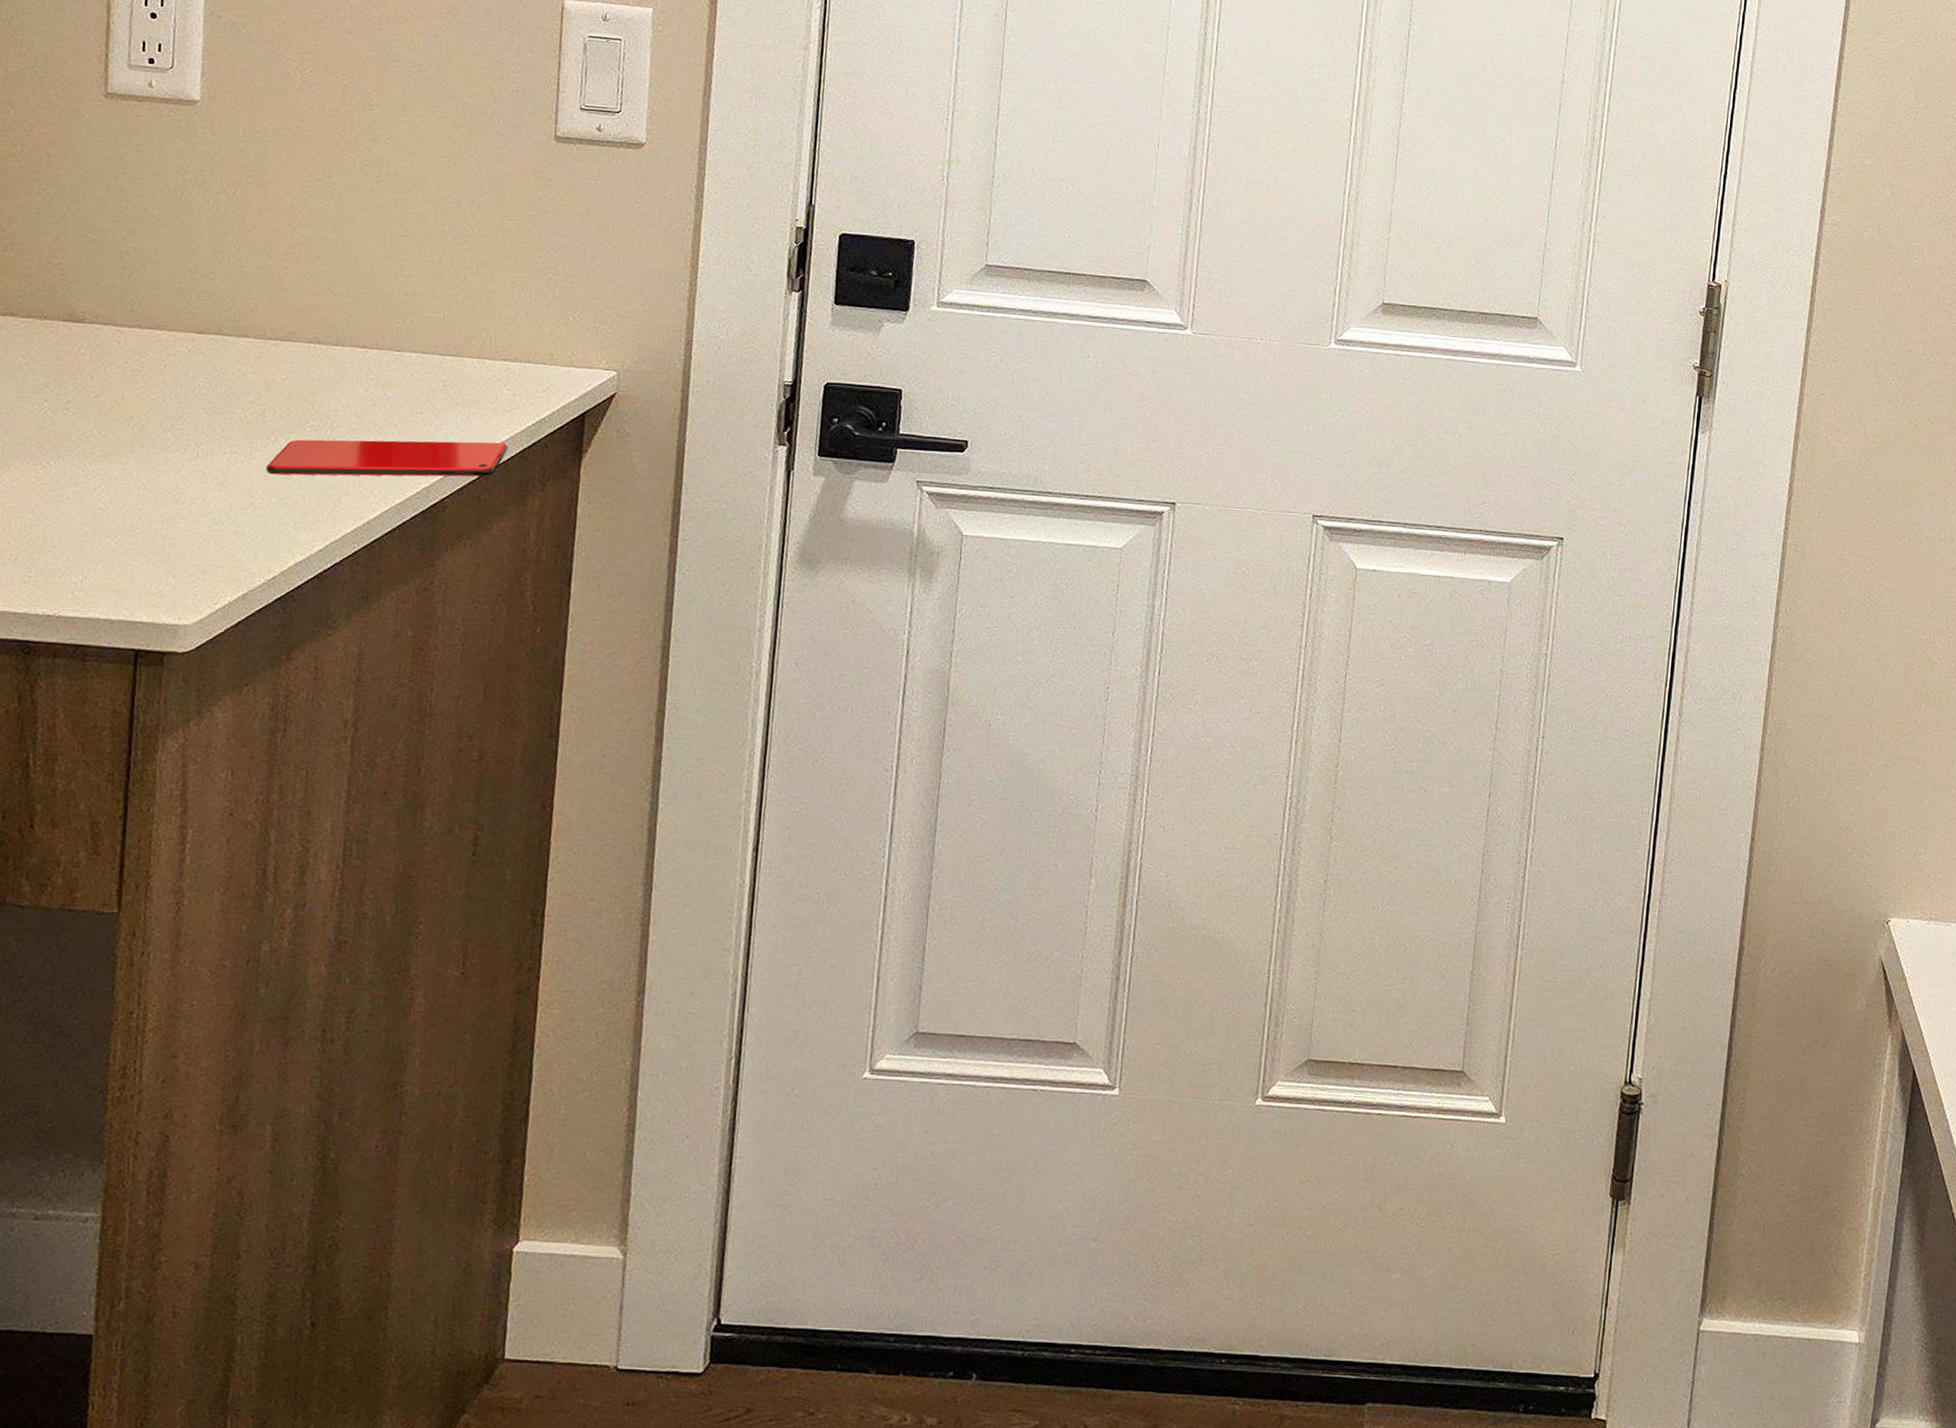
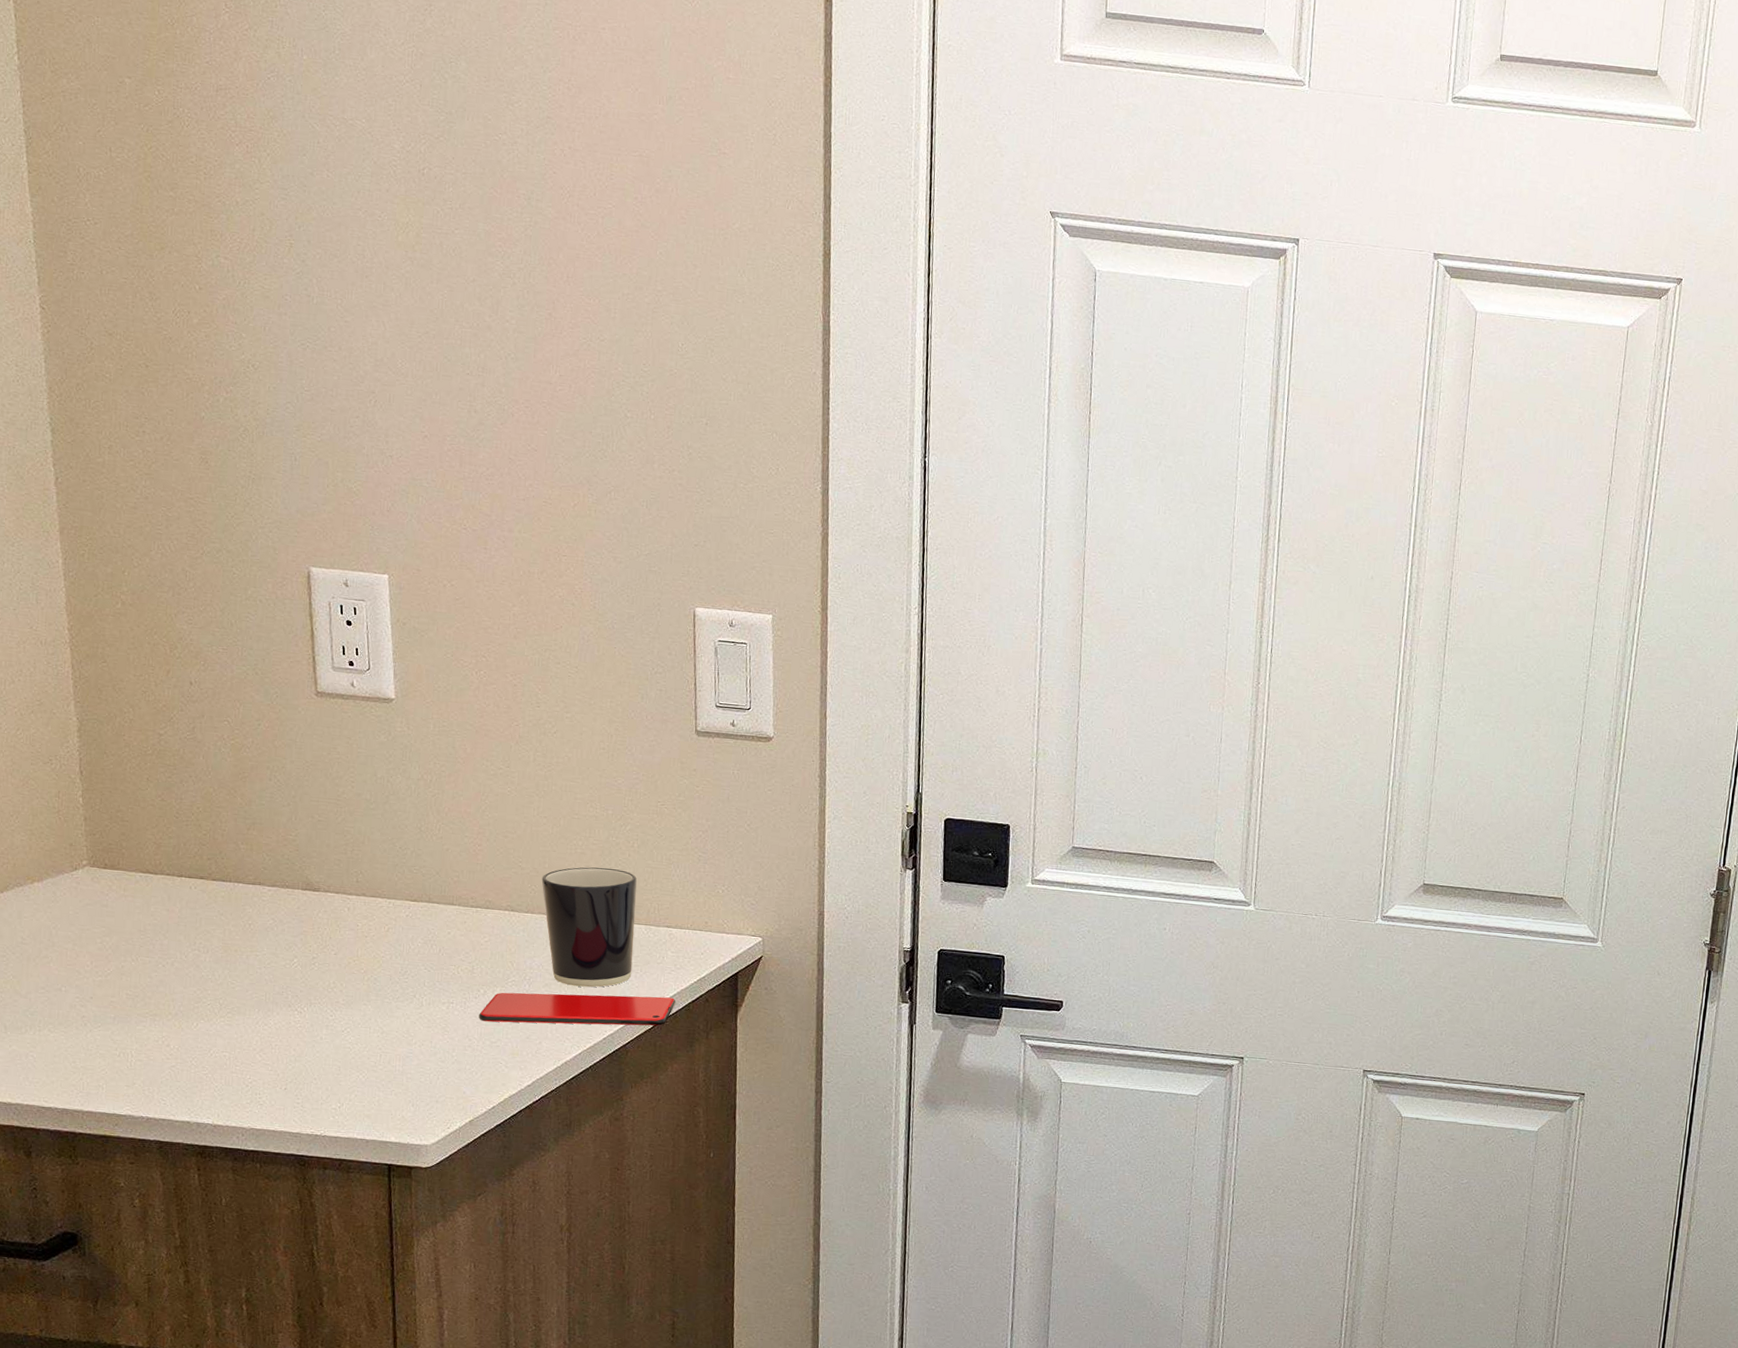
mug: none [357,291,472,432] -> present [541,867,637,988]

